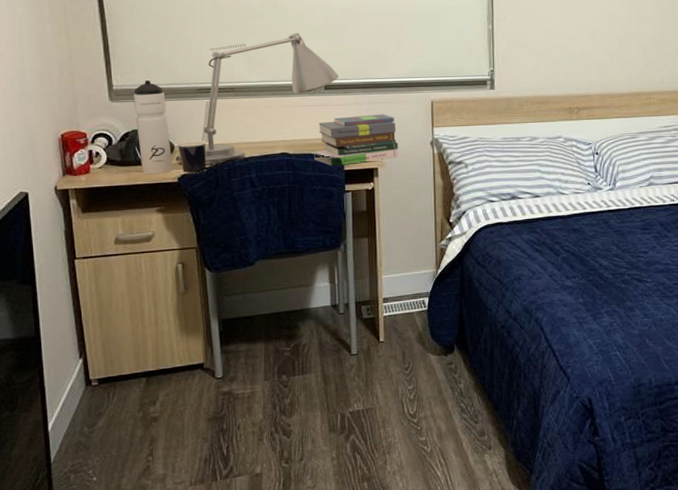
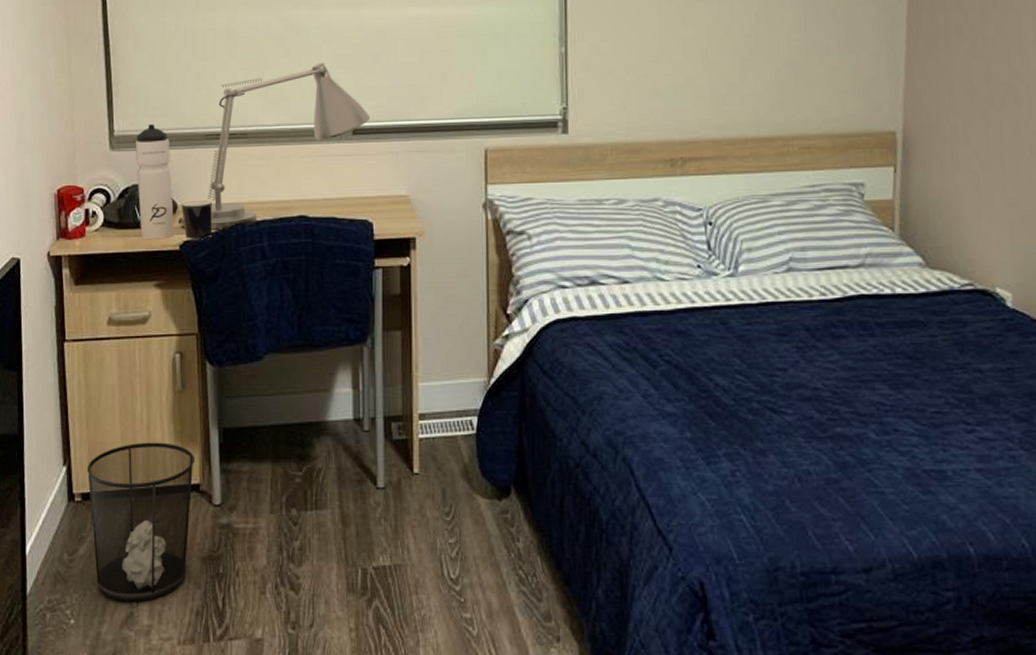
waste bin: none [101,333,198,459] -> present [86,442,194,603]
books: present [314,114,399,167] -> none [338,166,442,235]

